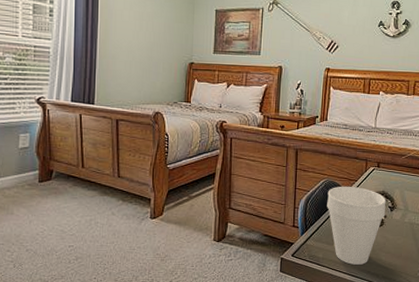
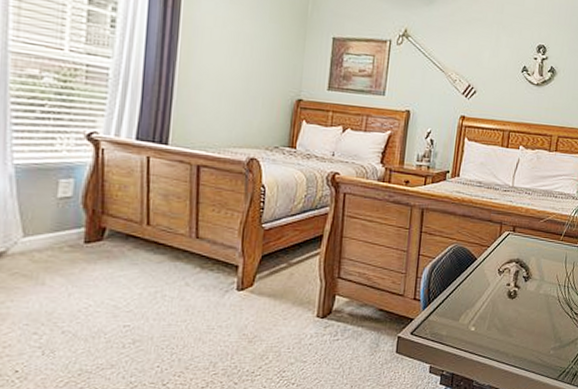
cup: present [327,186,387,265] -> none [454,252,521,343]

